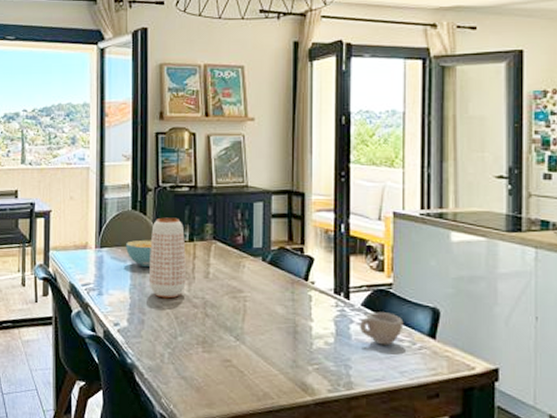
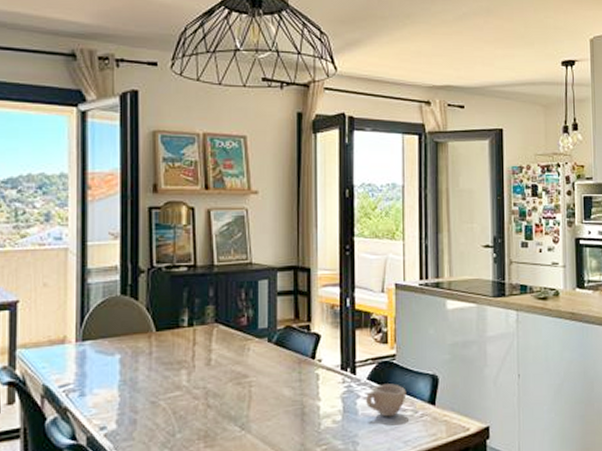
cereal bowl: present [125,240,153,267] -> none [113,328,146,359]
vase: present [149,217,186,299] -> none [143,301,185,393]

